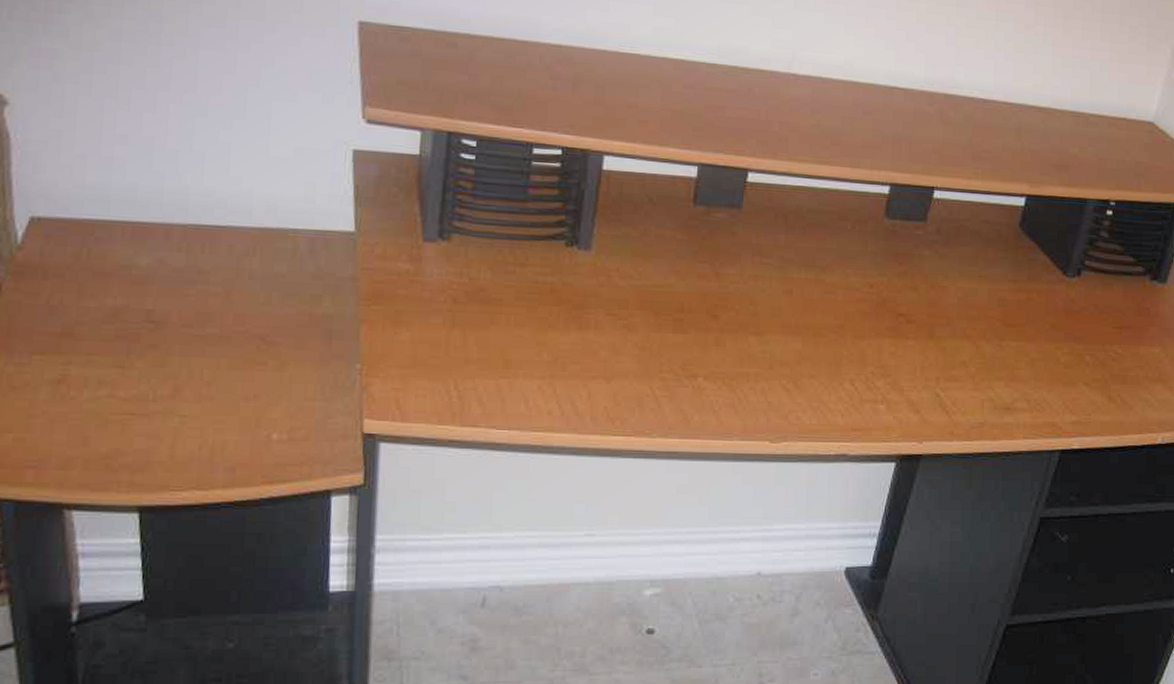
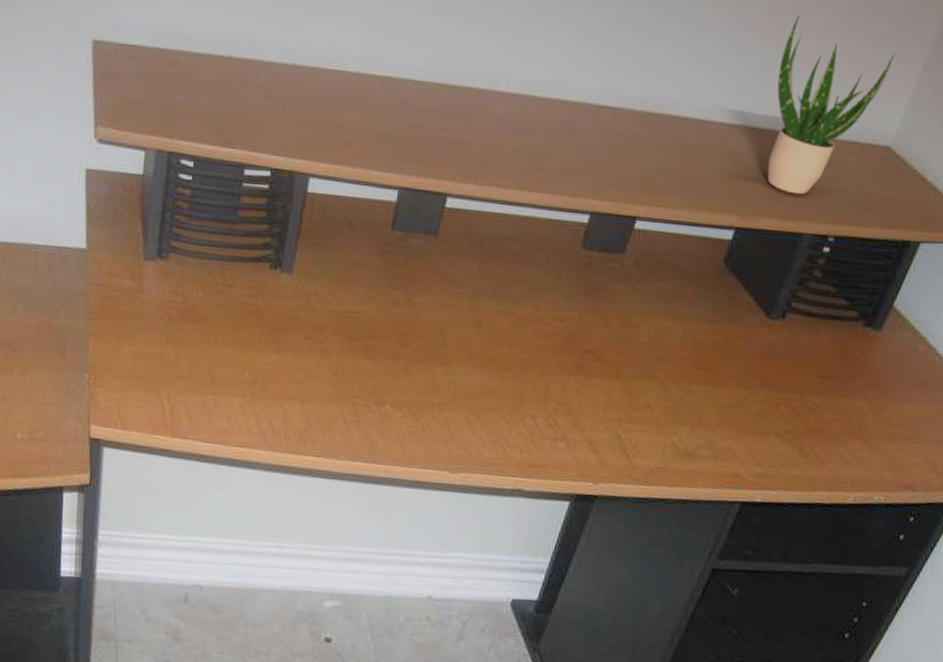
potted plant: none [1049,10,1147,165] -> present [767,15,895,195]

